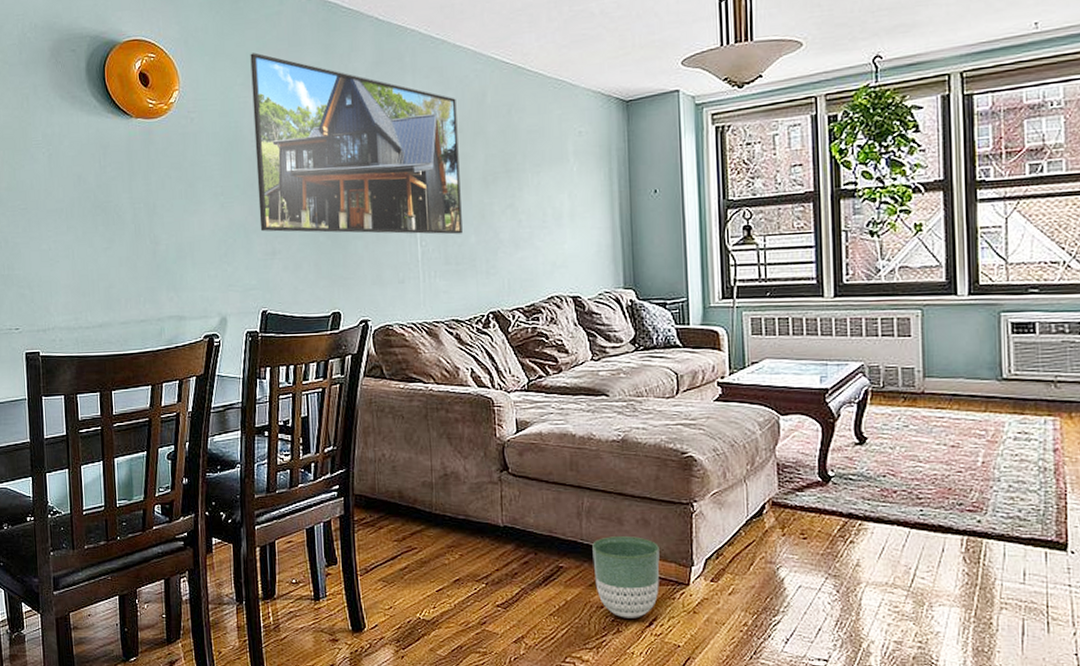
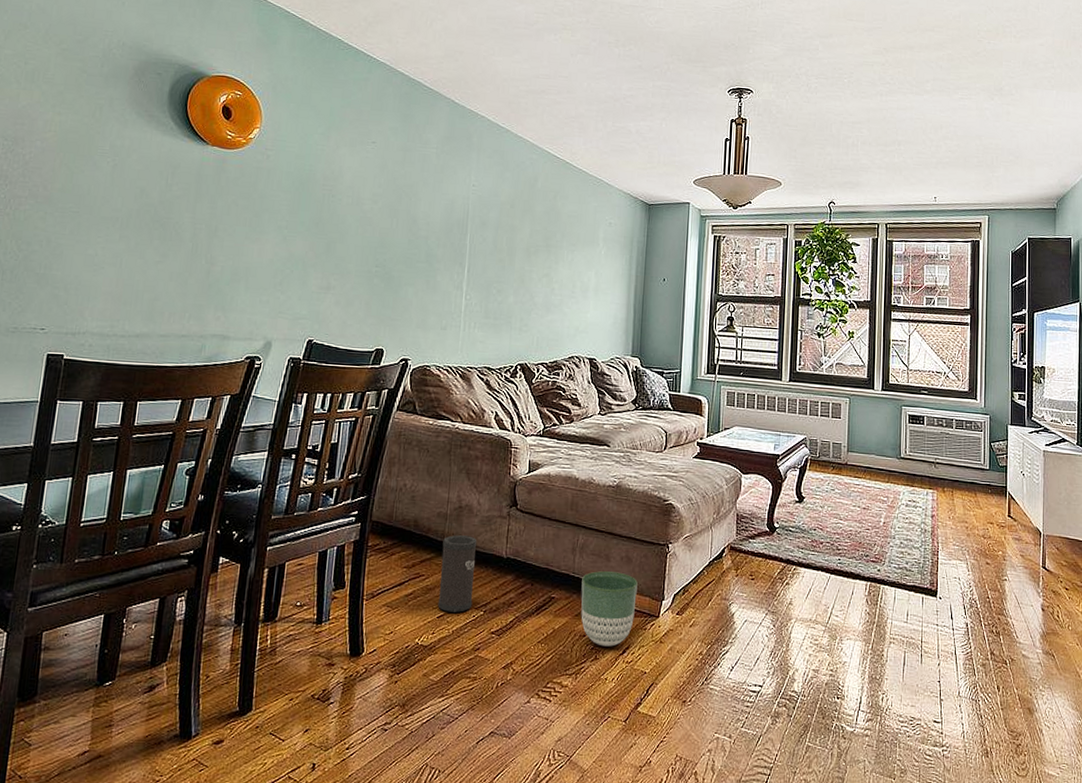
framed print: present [250,52,463,235] -> none [318,108,512,294]
speaker: none [432,505,472,587] -> present [438,535,478,614]

